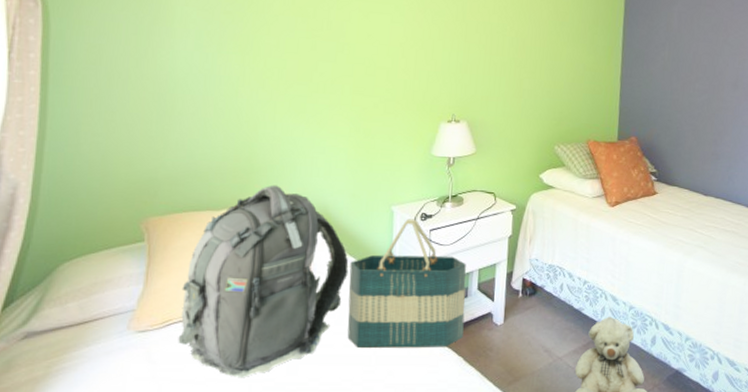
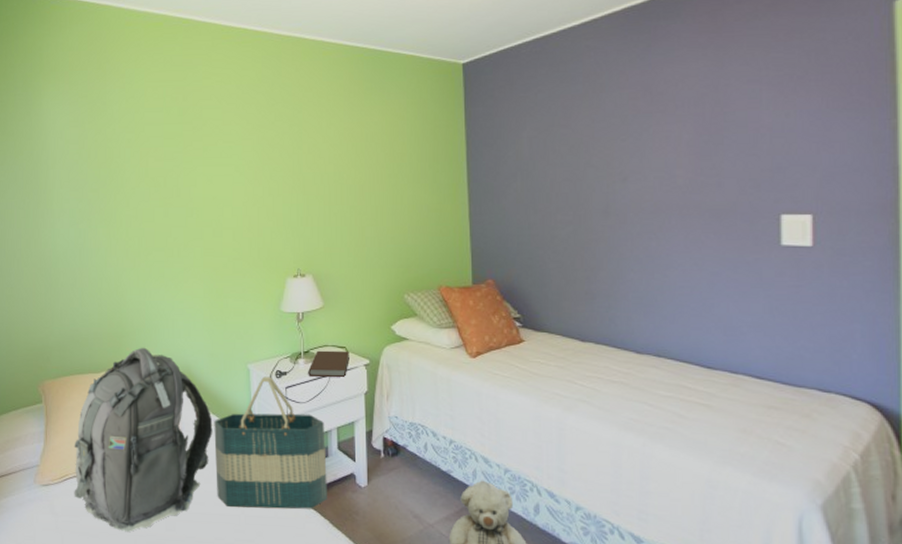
book: none [454,195,497,221] -> present [308,350,349,377]

